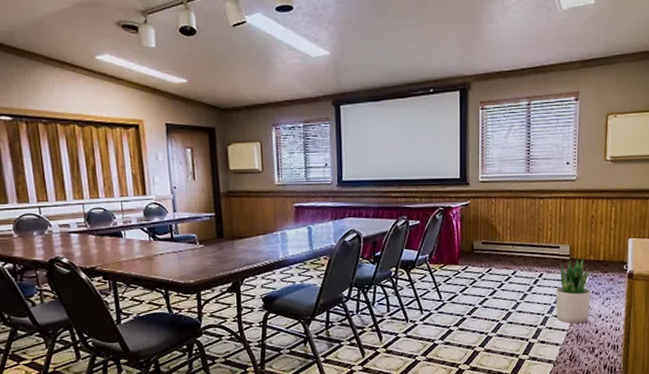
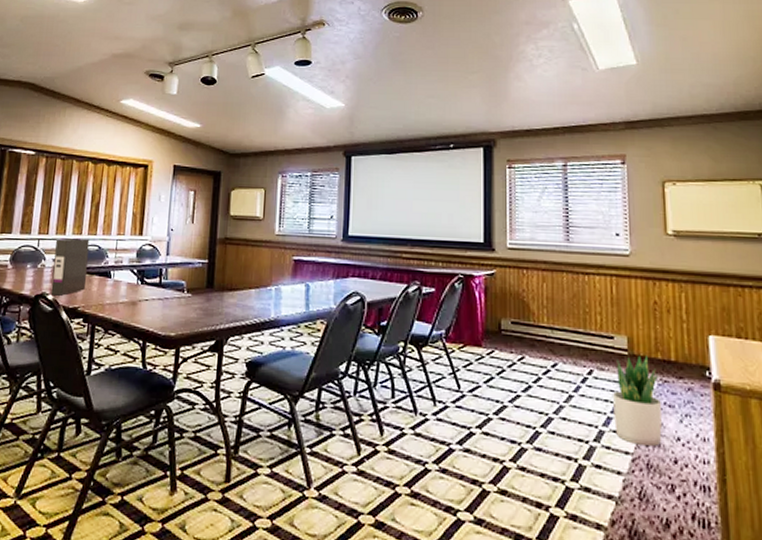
binder: none [57,203,100,258] -> present [50,238,90,296]

